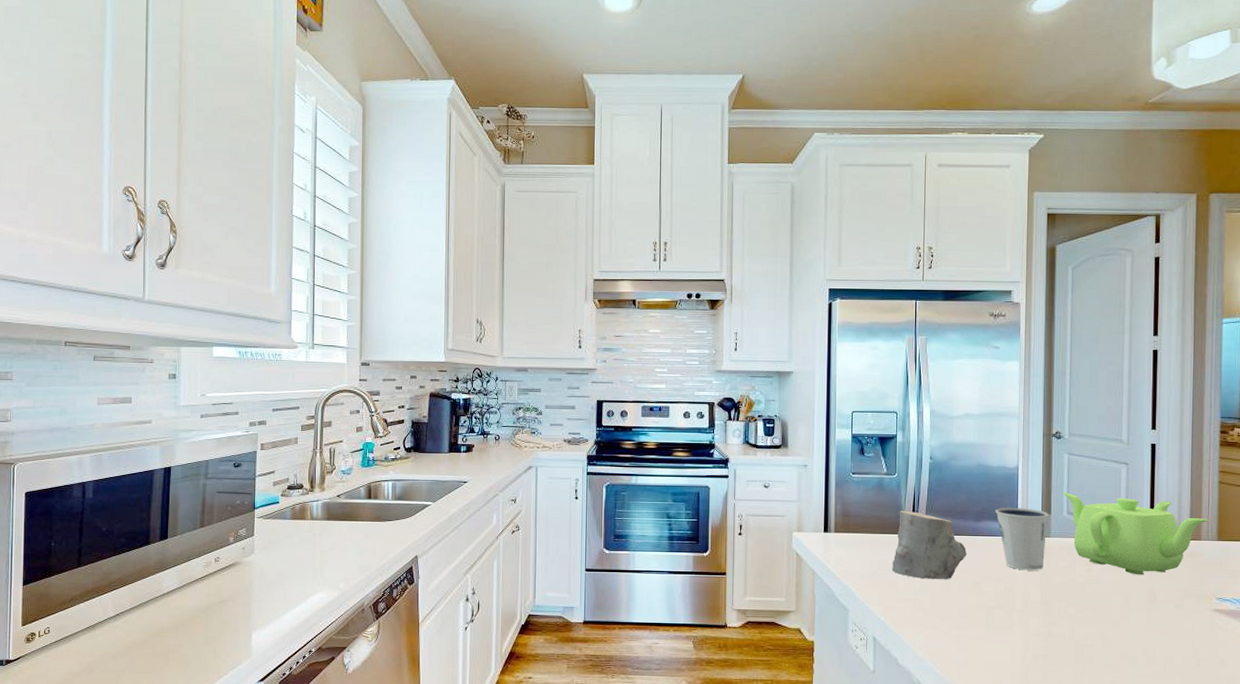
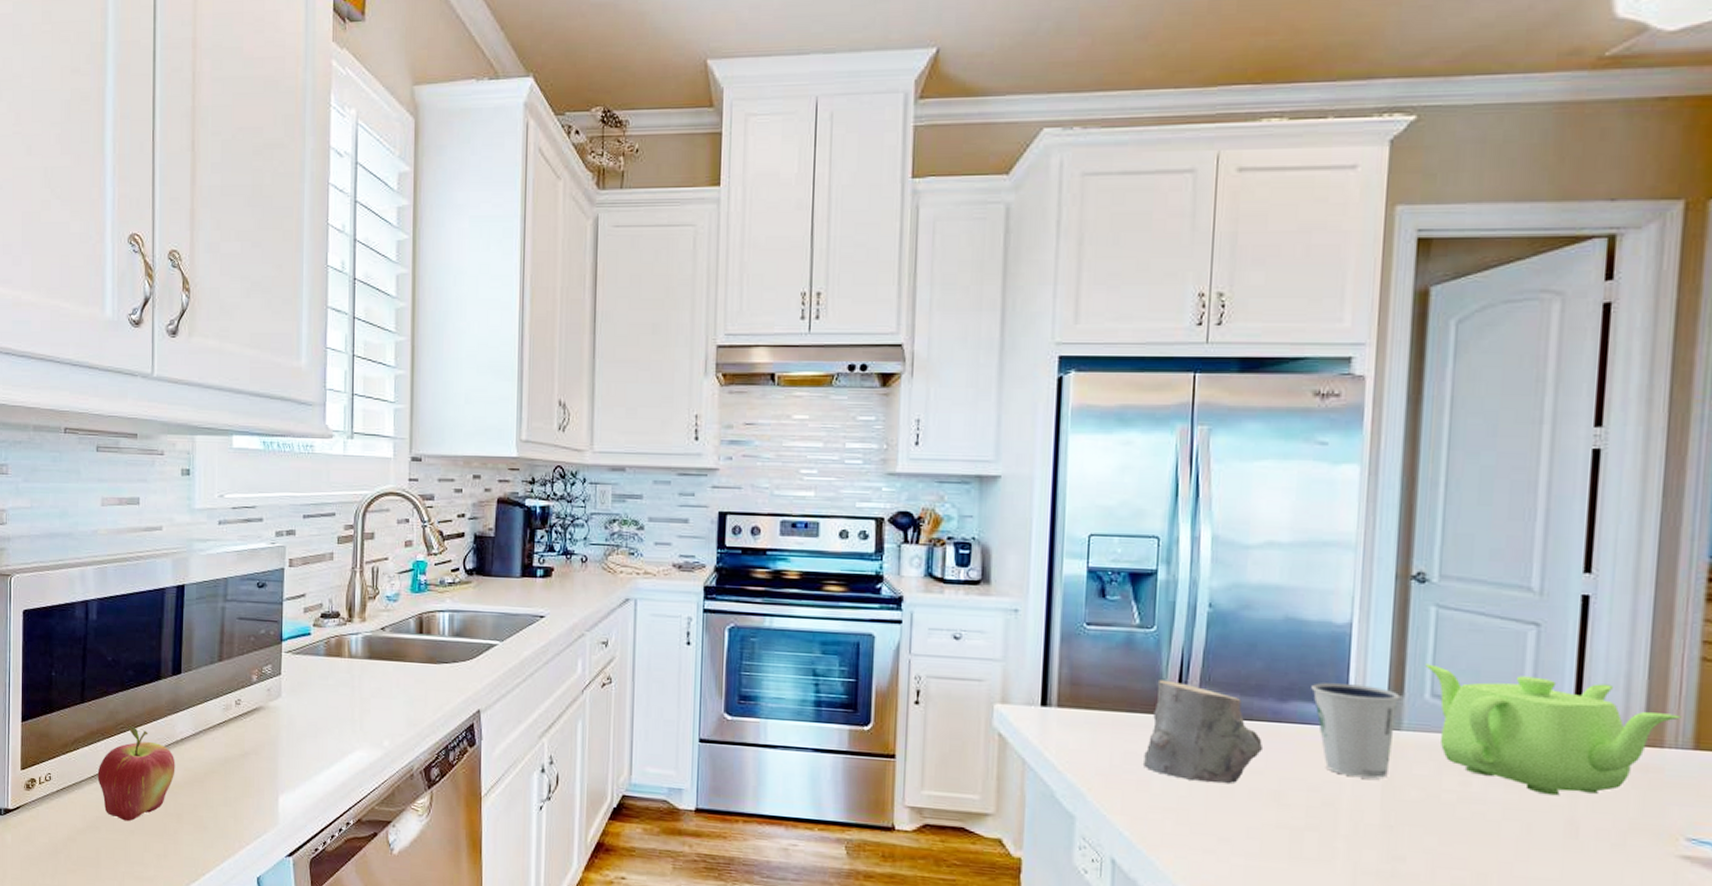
fruit: none [92,583,162,663] -> present [97,725,176,822]

